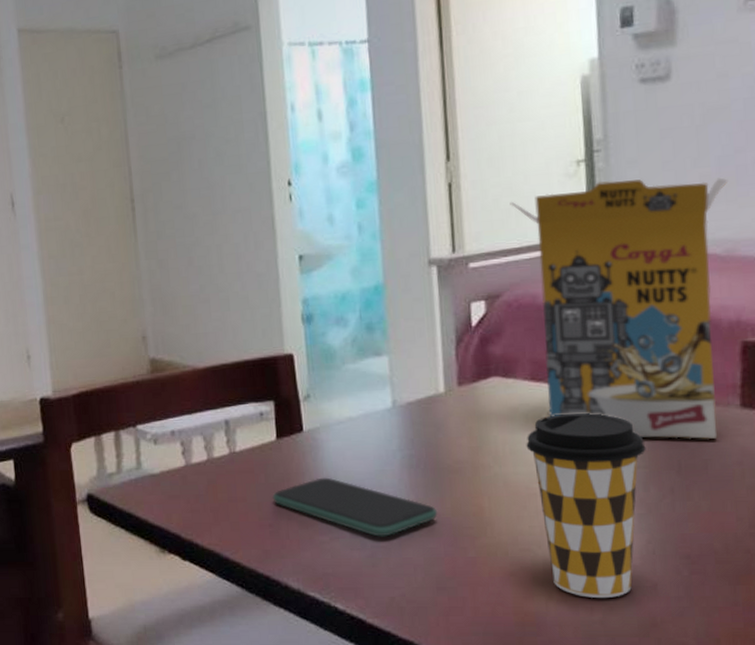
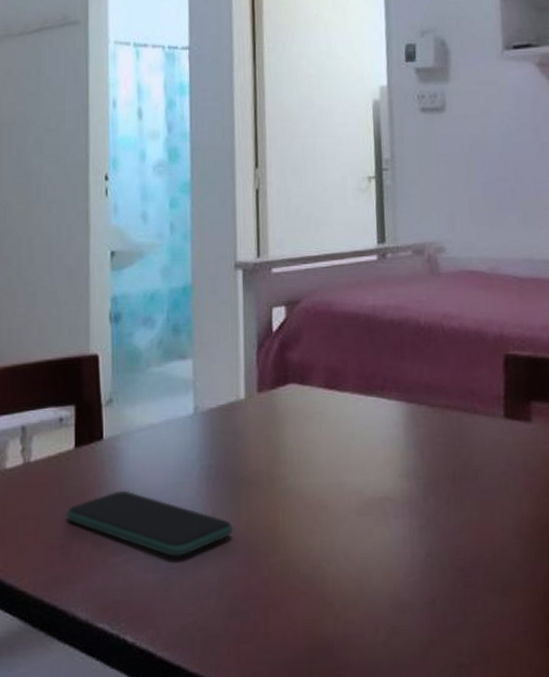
cereal box: present [510,177,729,439] -> none [310,198,492,449]
coffee cup: present [526,413,646,598] -> none [319,421,426,617]

